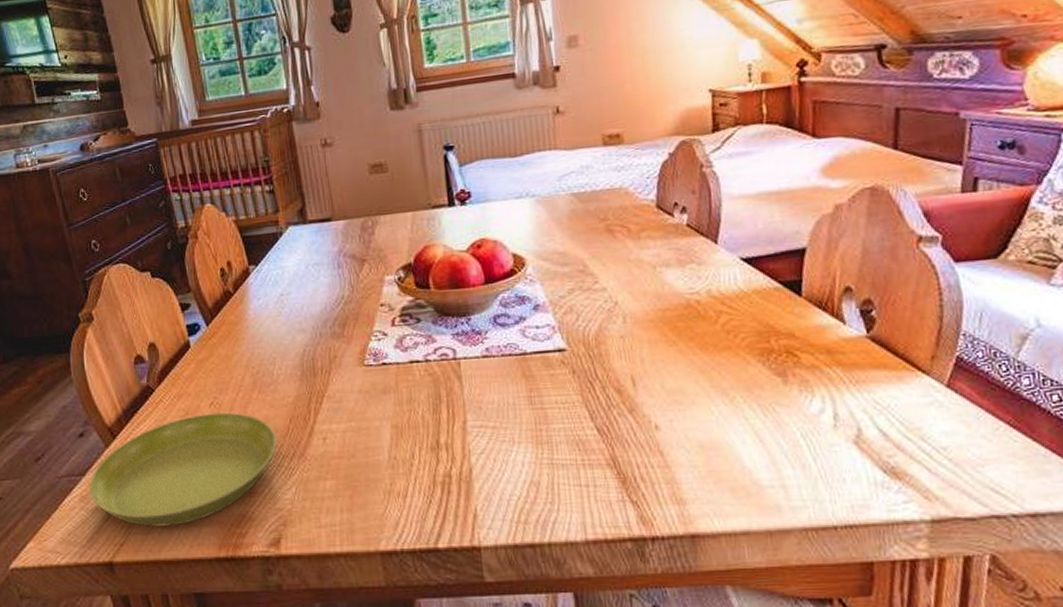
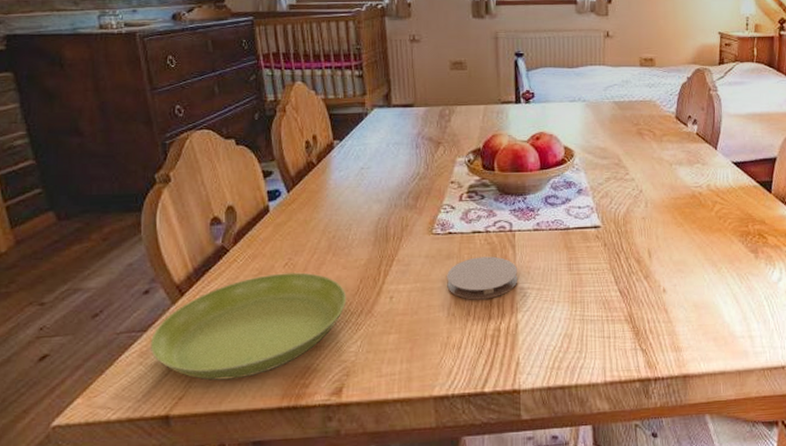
coaster: none [384,389,469,441] -> present [447,256,518,300]

